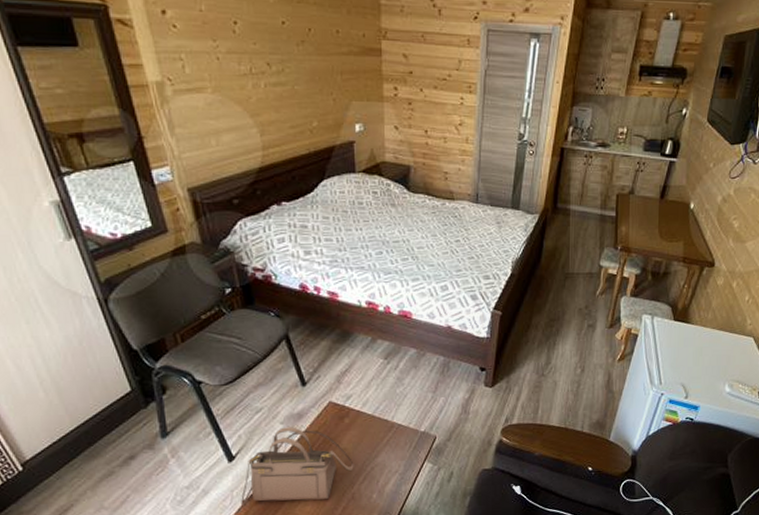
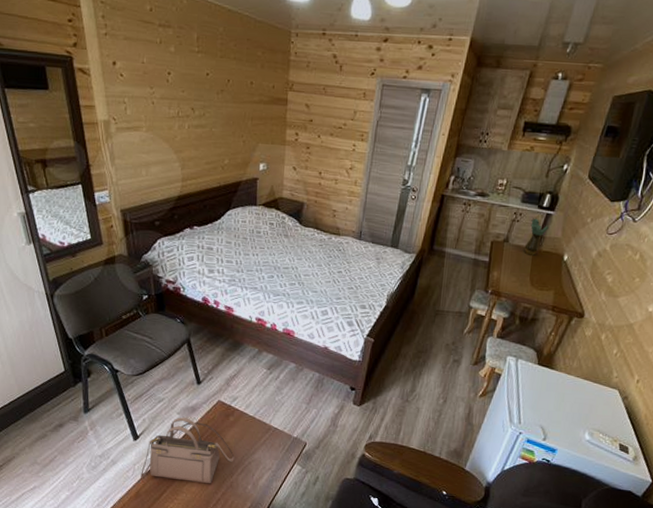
vase: none [650,165,674,206] -> present [524,216,550,256]

